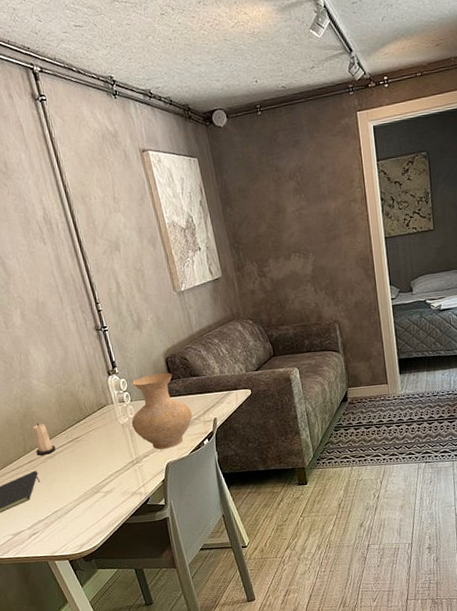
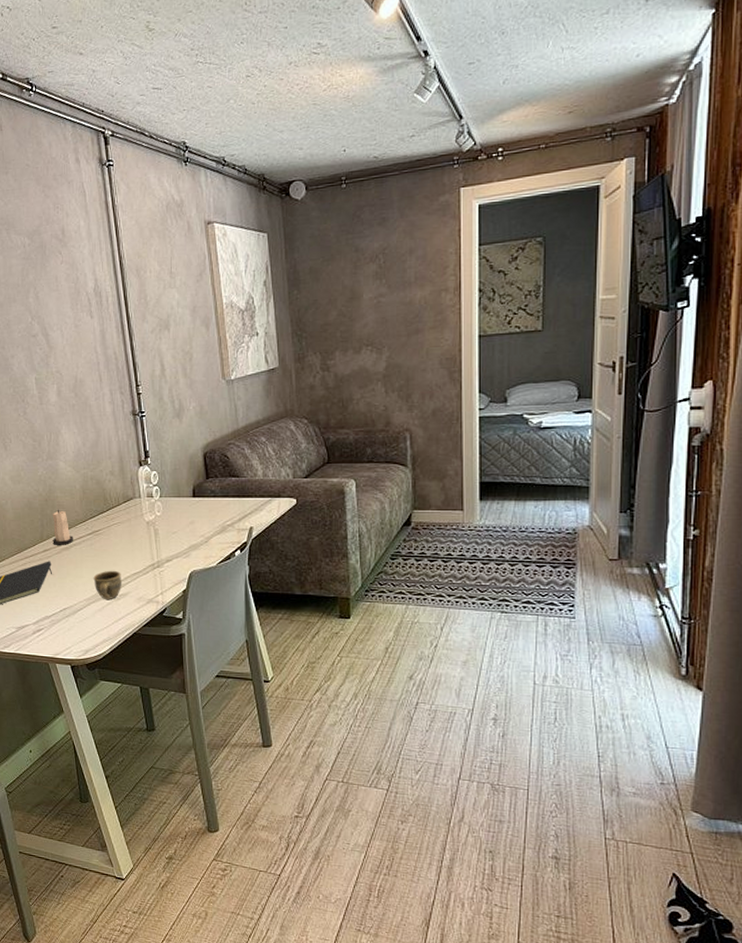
cup: none [79,471,107,499] -> present [93,570,123,600]
vase: present [131,372,193,449] -> none [158,469,226,555]

